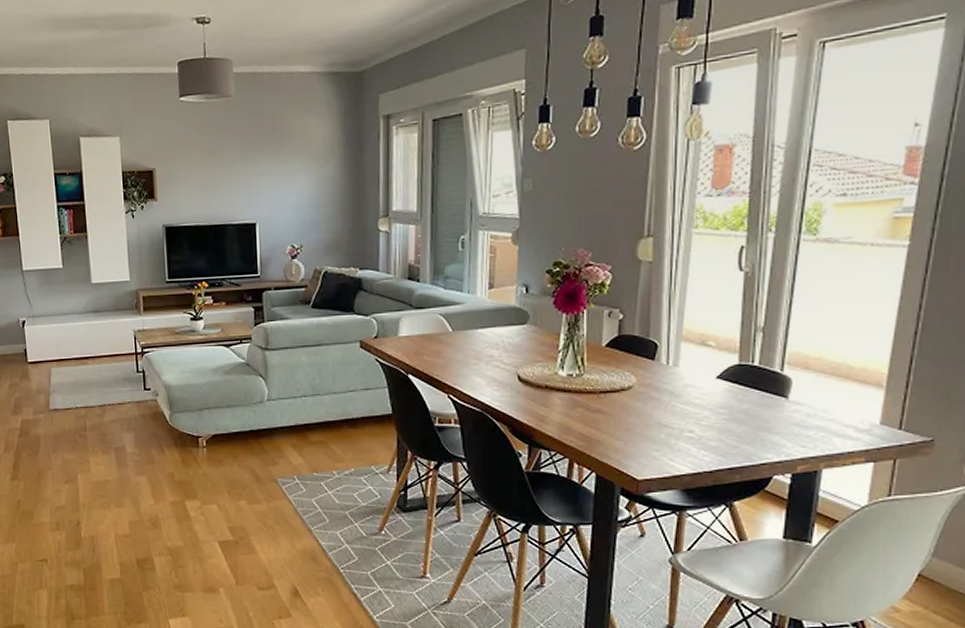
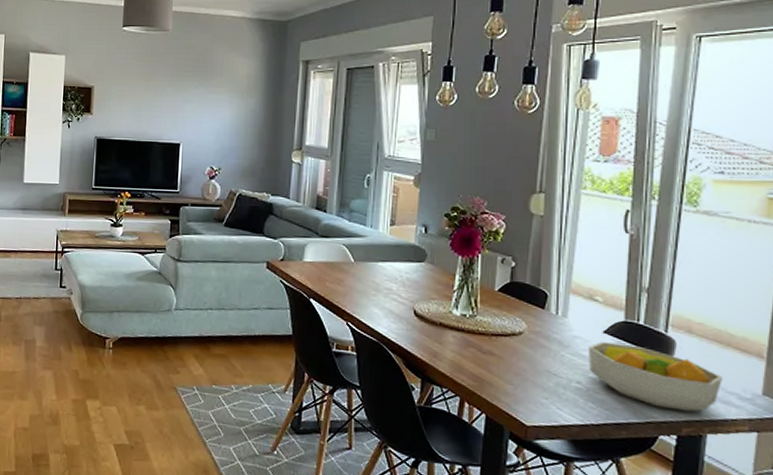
fruit bowl: none [700,387,839,449] -> present [587,341,722,412]

